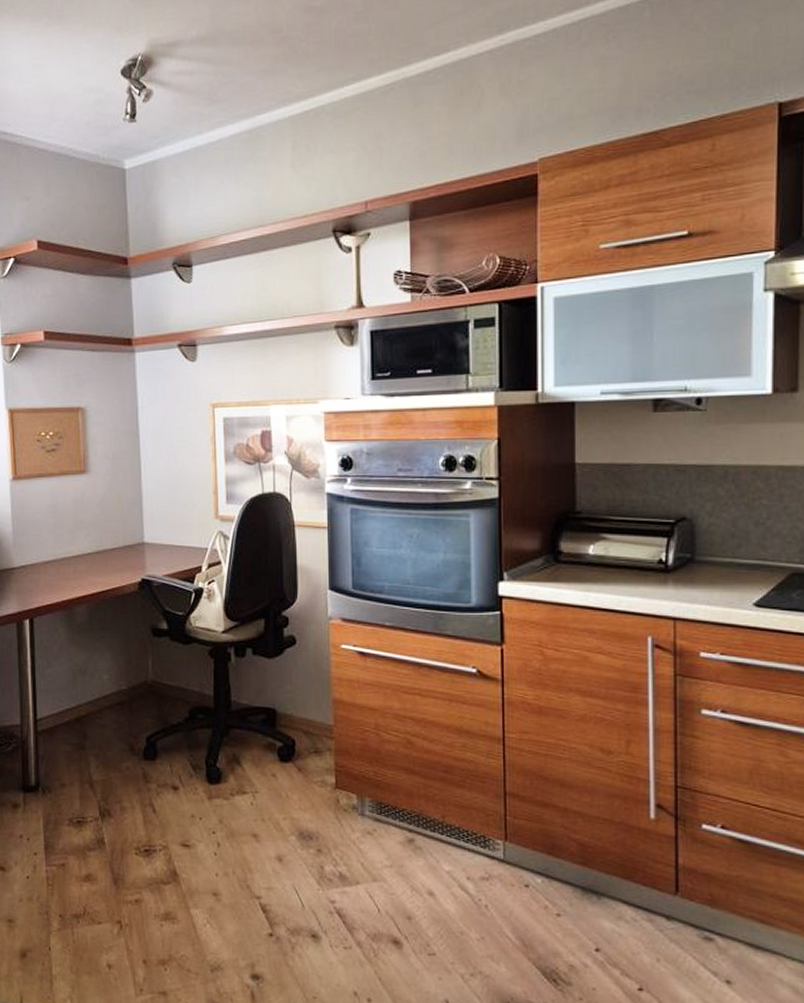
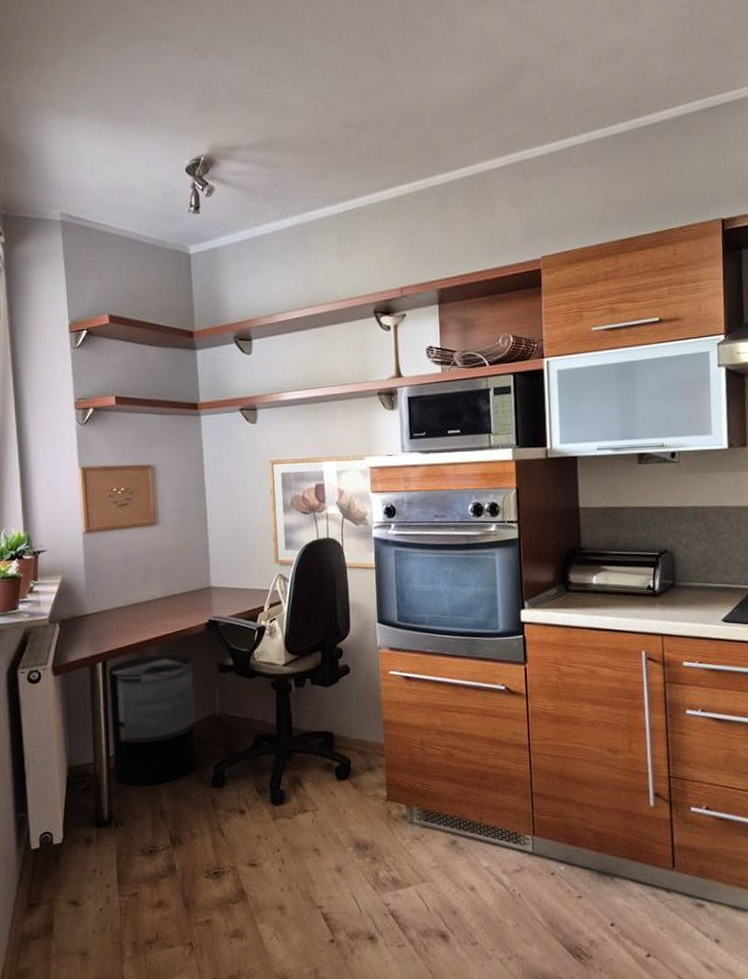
trash can: none [36,614,129,753] -> present [109,654,198,786]

